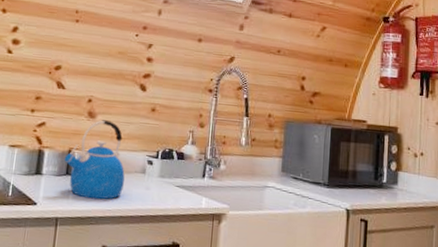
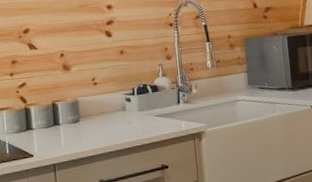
kettle: present [64,120,125,200] -> none [50,70,109,142]

